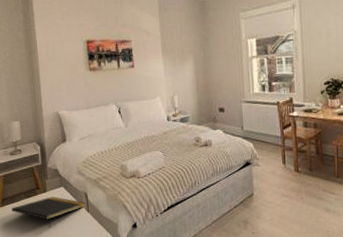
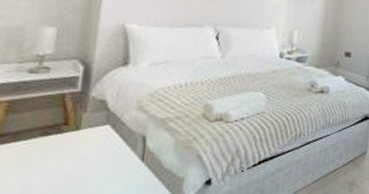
notepad: present [11,196,86,228] -> none [10,136,142,181]

